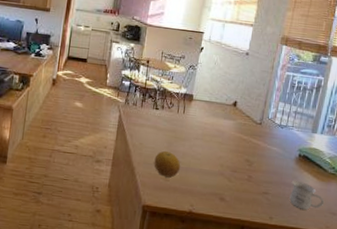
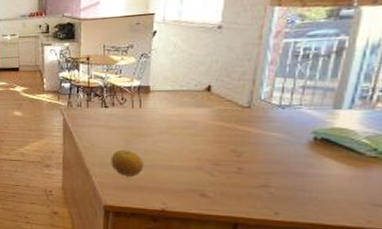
mug: present [289,180,325,210] -> none [303,168,363,203]

